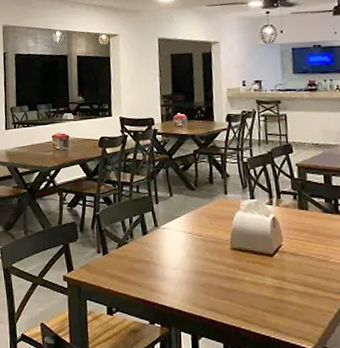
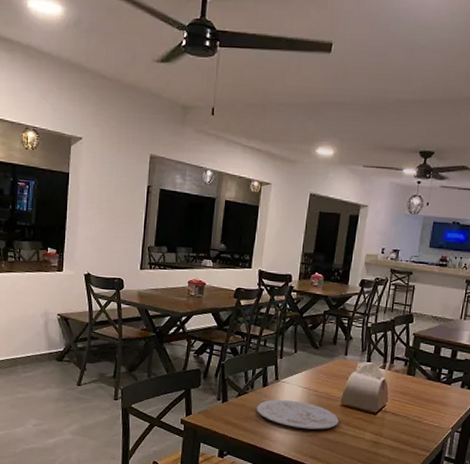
plate: none [140,247,232,278] -> present [257,399,339,430]

